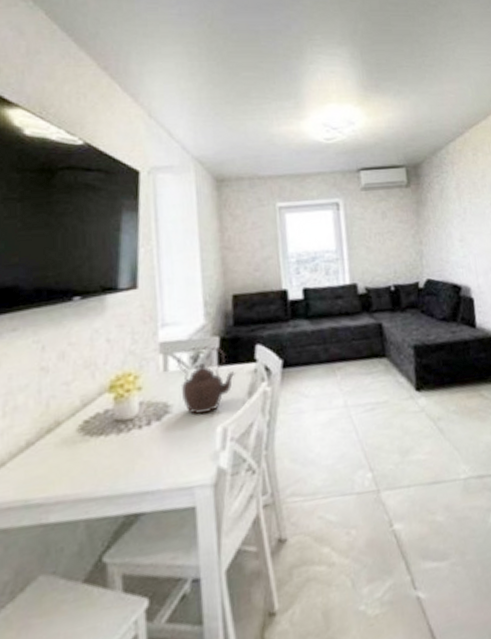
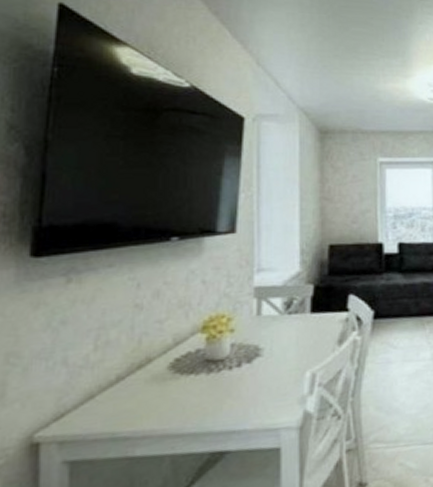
teapot: present [176,346,237,416] -> none [269,293,328,360]

